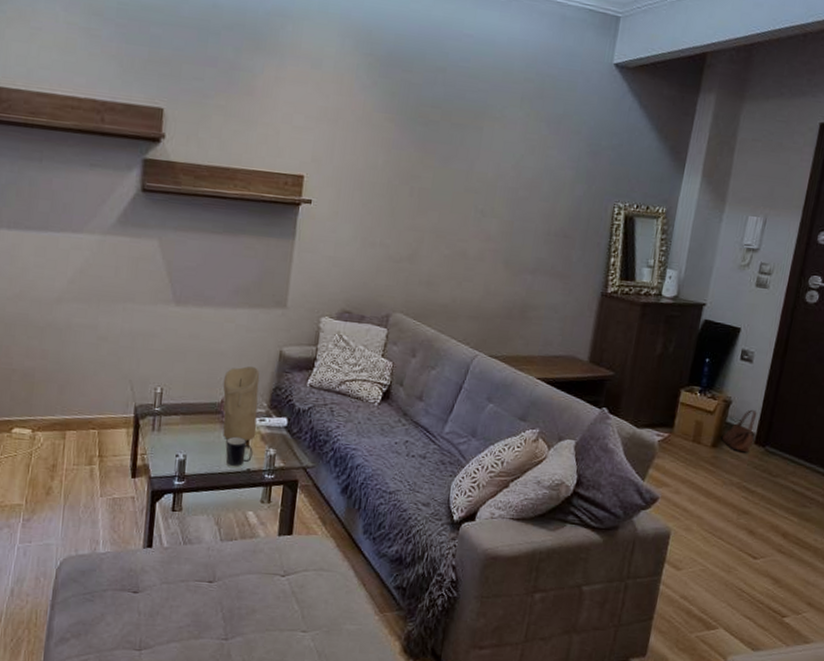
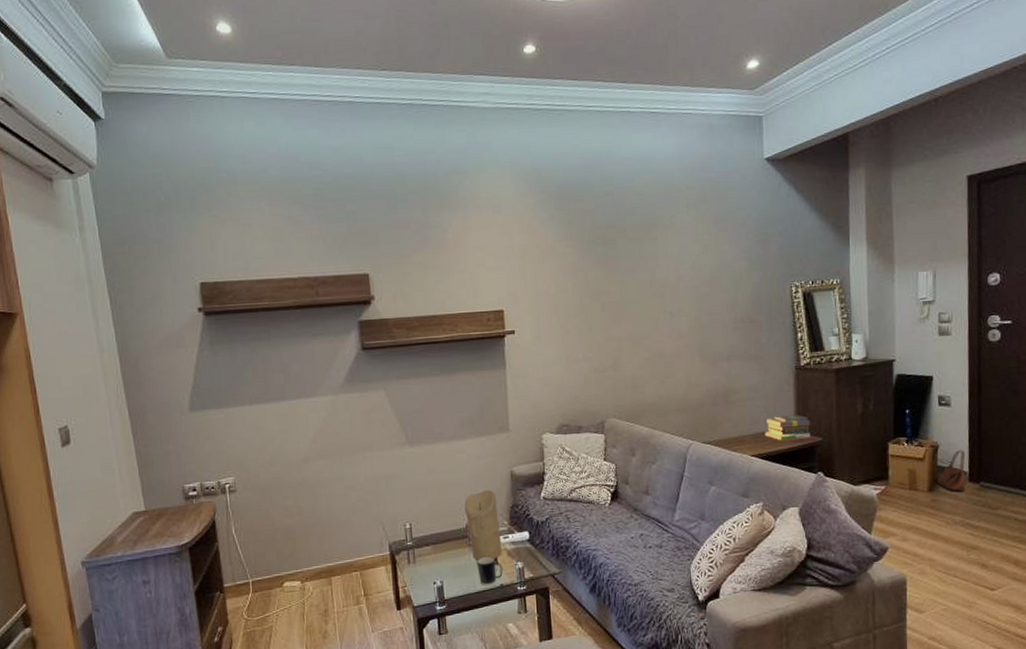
books: none [556,341,606,370] -> present [765,415,811,441]

